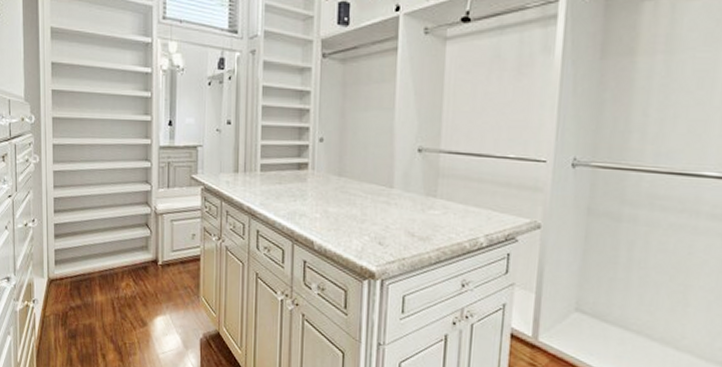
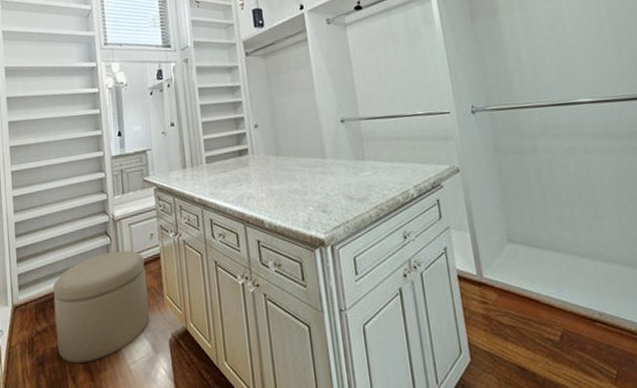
ottoman: none [89,244,184,344] -> present [53,250,150,363]

